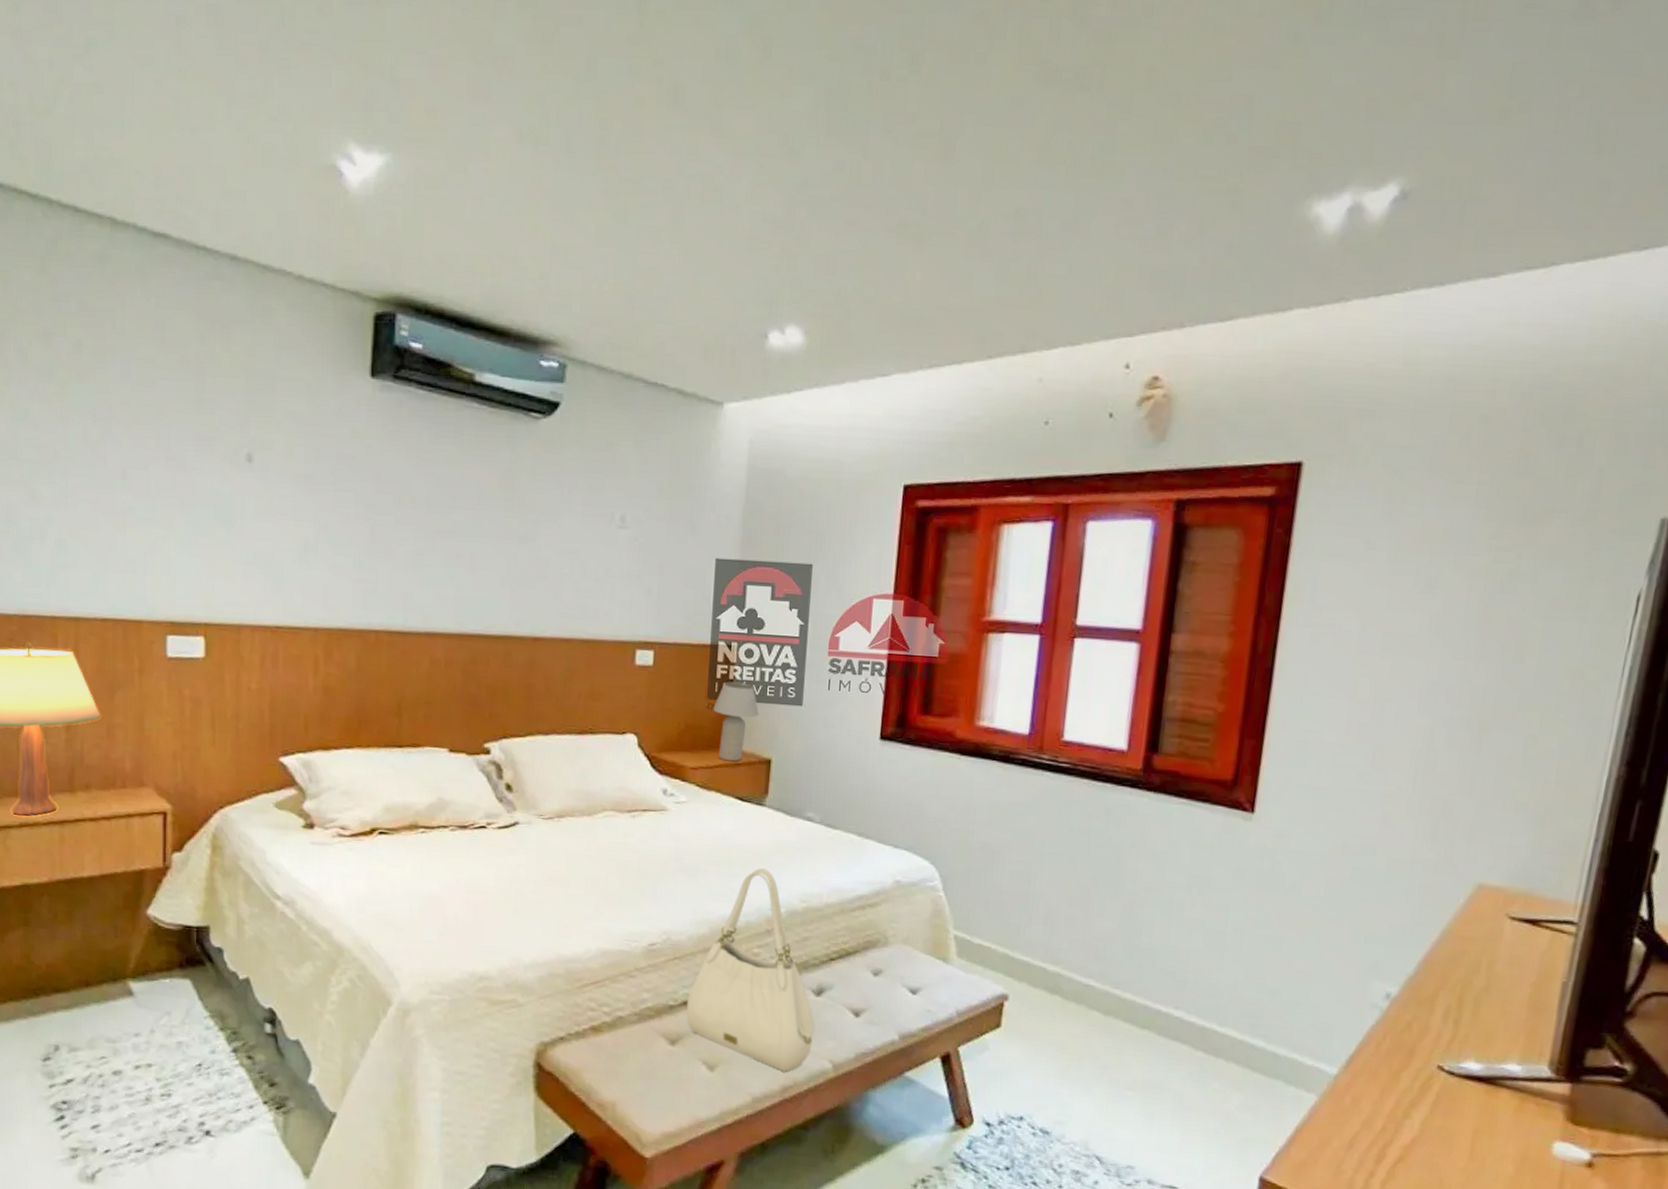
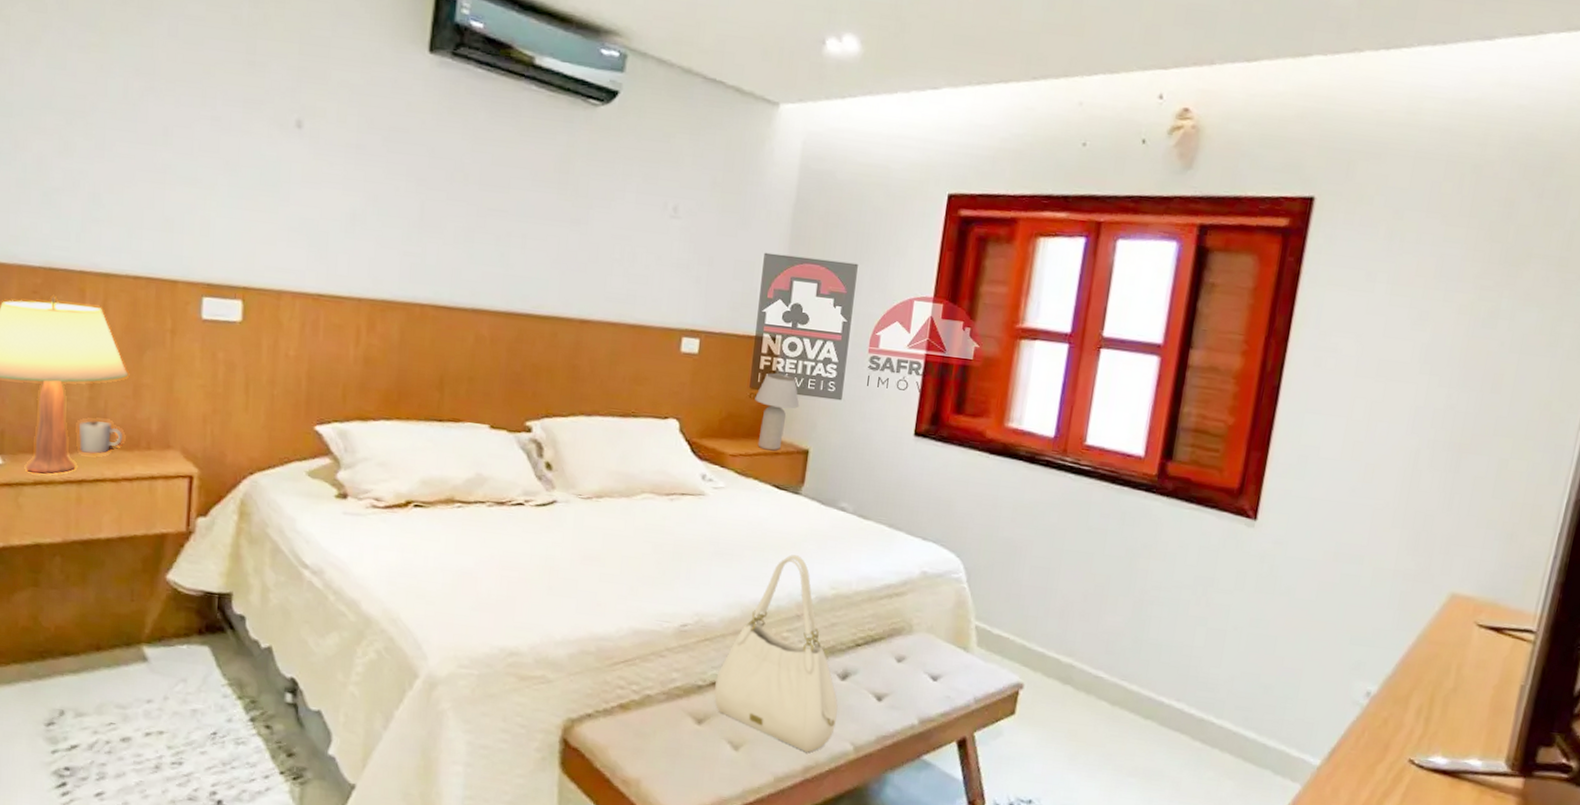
mug: none [58,761,100,795] -> present [78,420,123,454]

